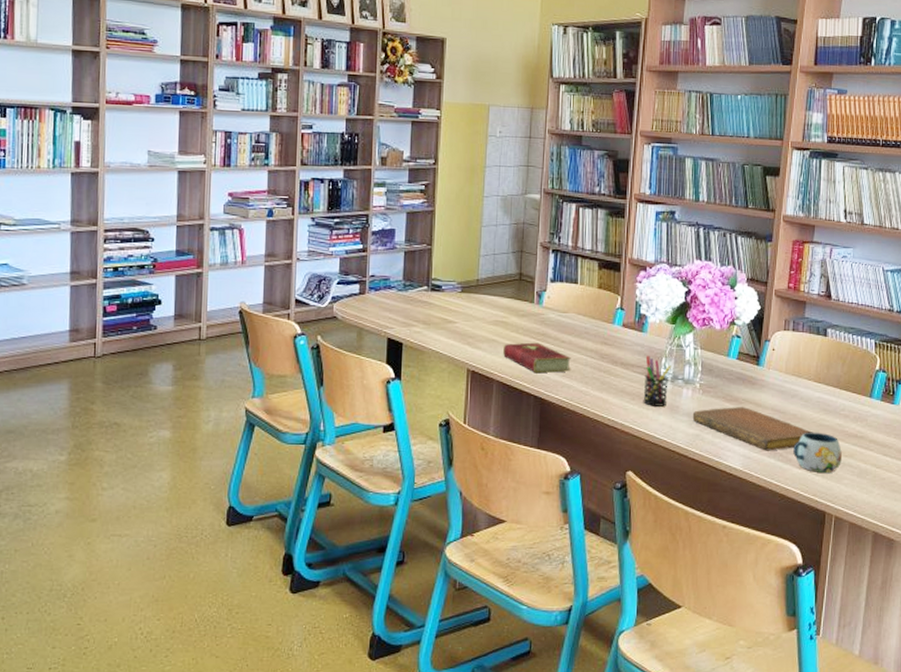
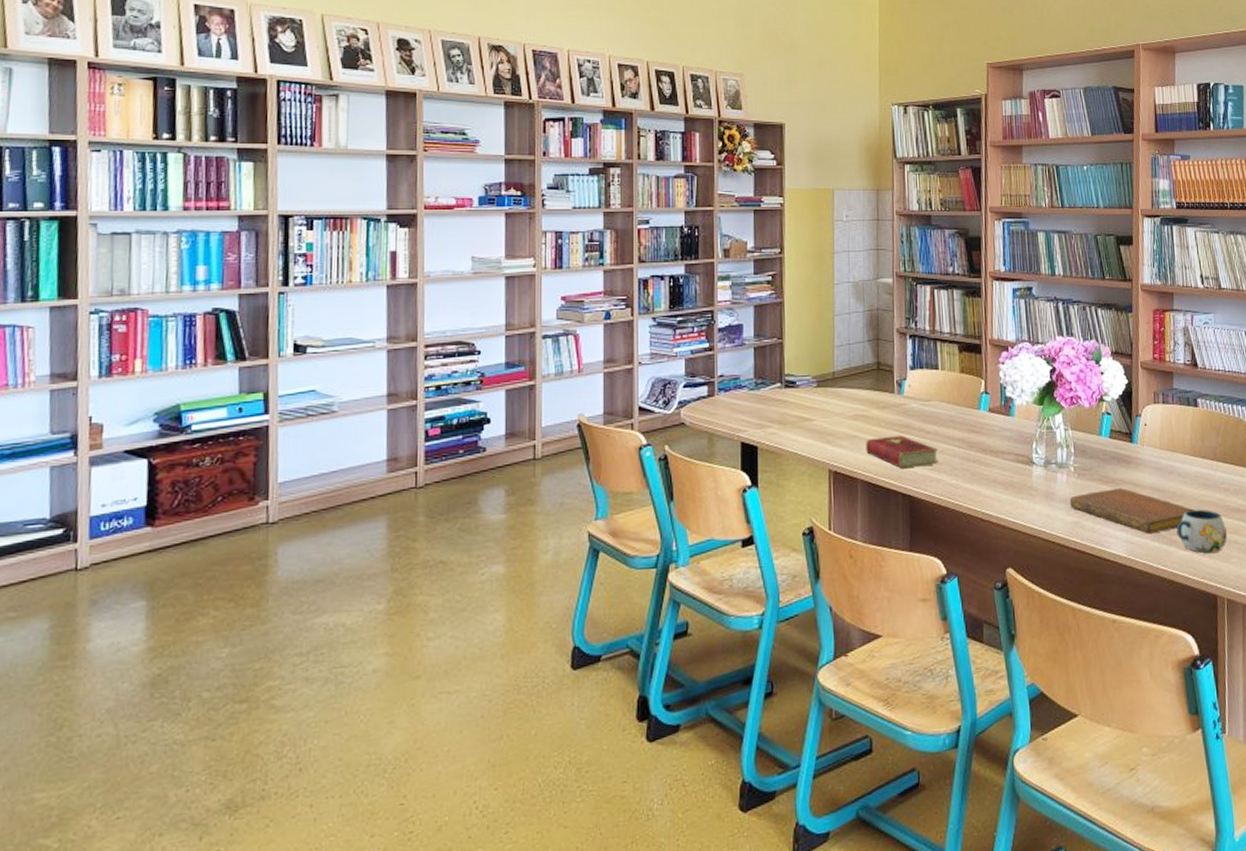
pen holder: present [643,356,671,407] -> none [1016,441,1043,495]

